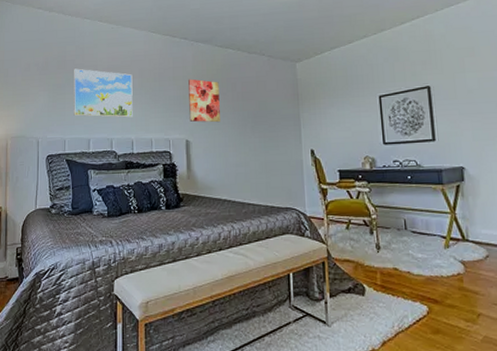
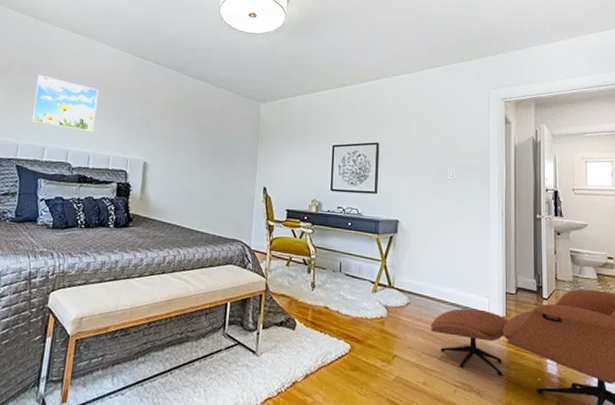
wall art: present [188,79,220,123] -> none [150,103,185,149]

